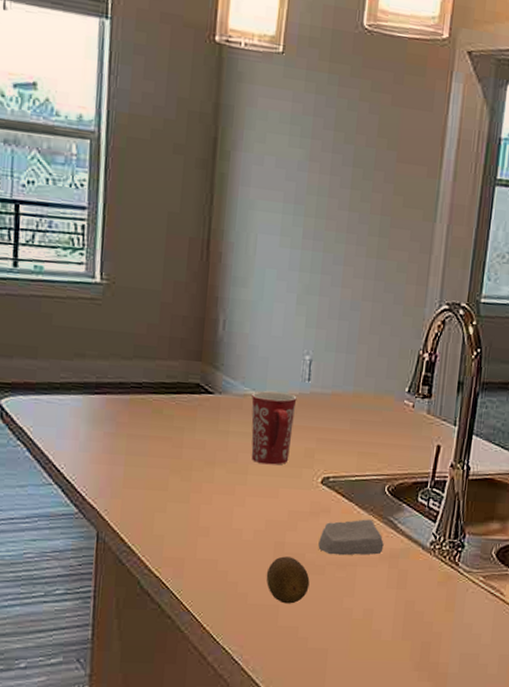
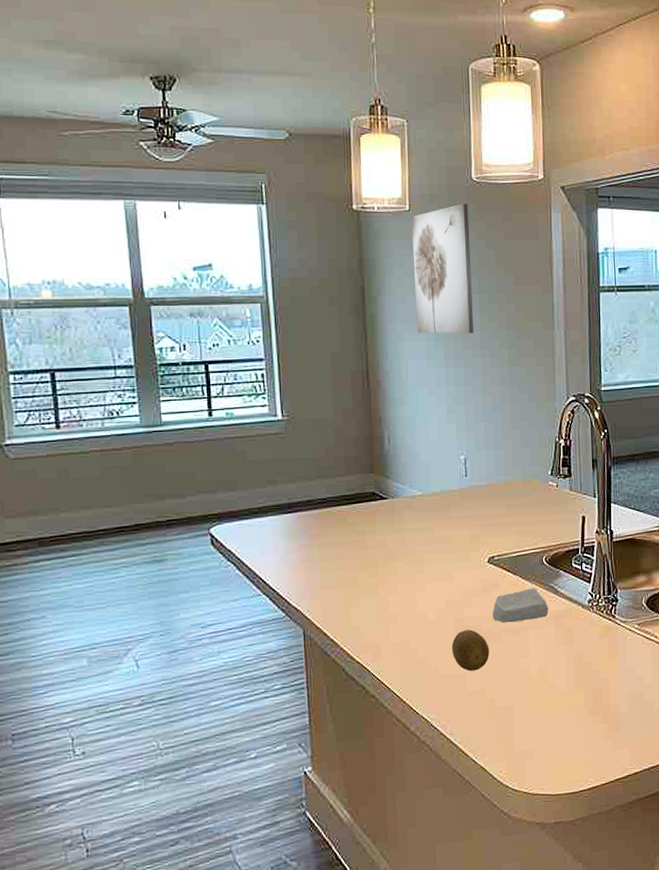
mug: present [250,391,297,465] -> none [419,489,458,553]
wall art: none [273,54,355,213] -> present [411,203,473,334]

